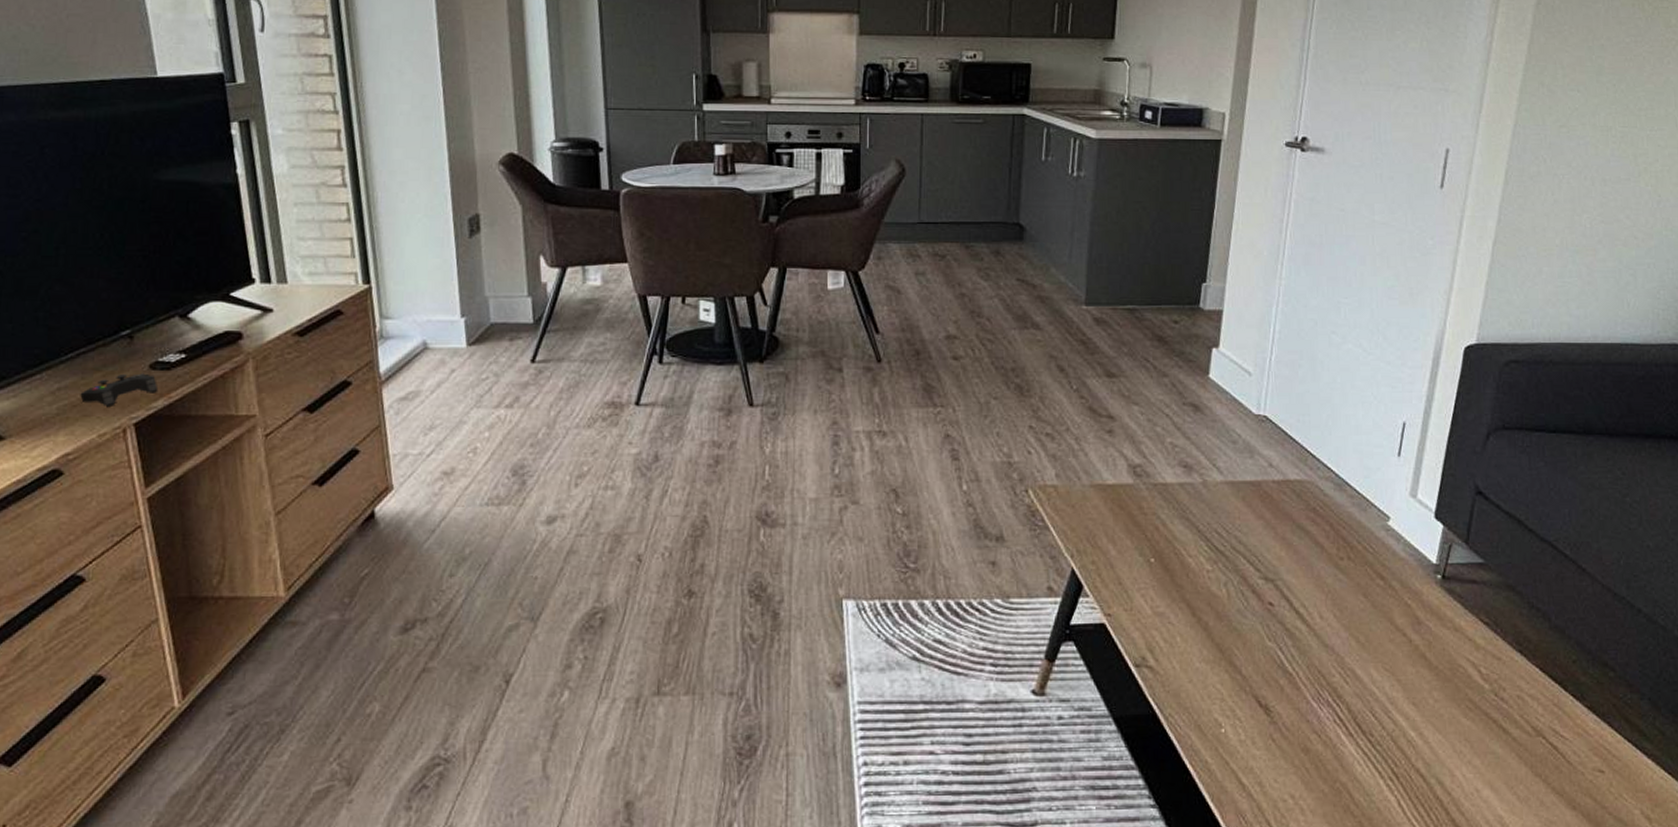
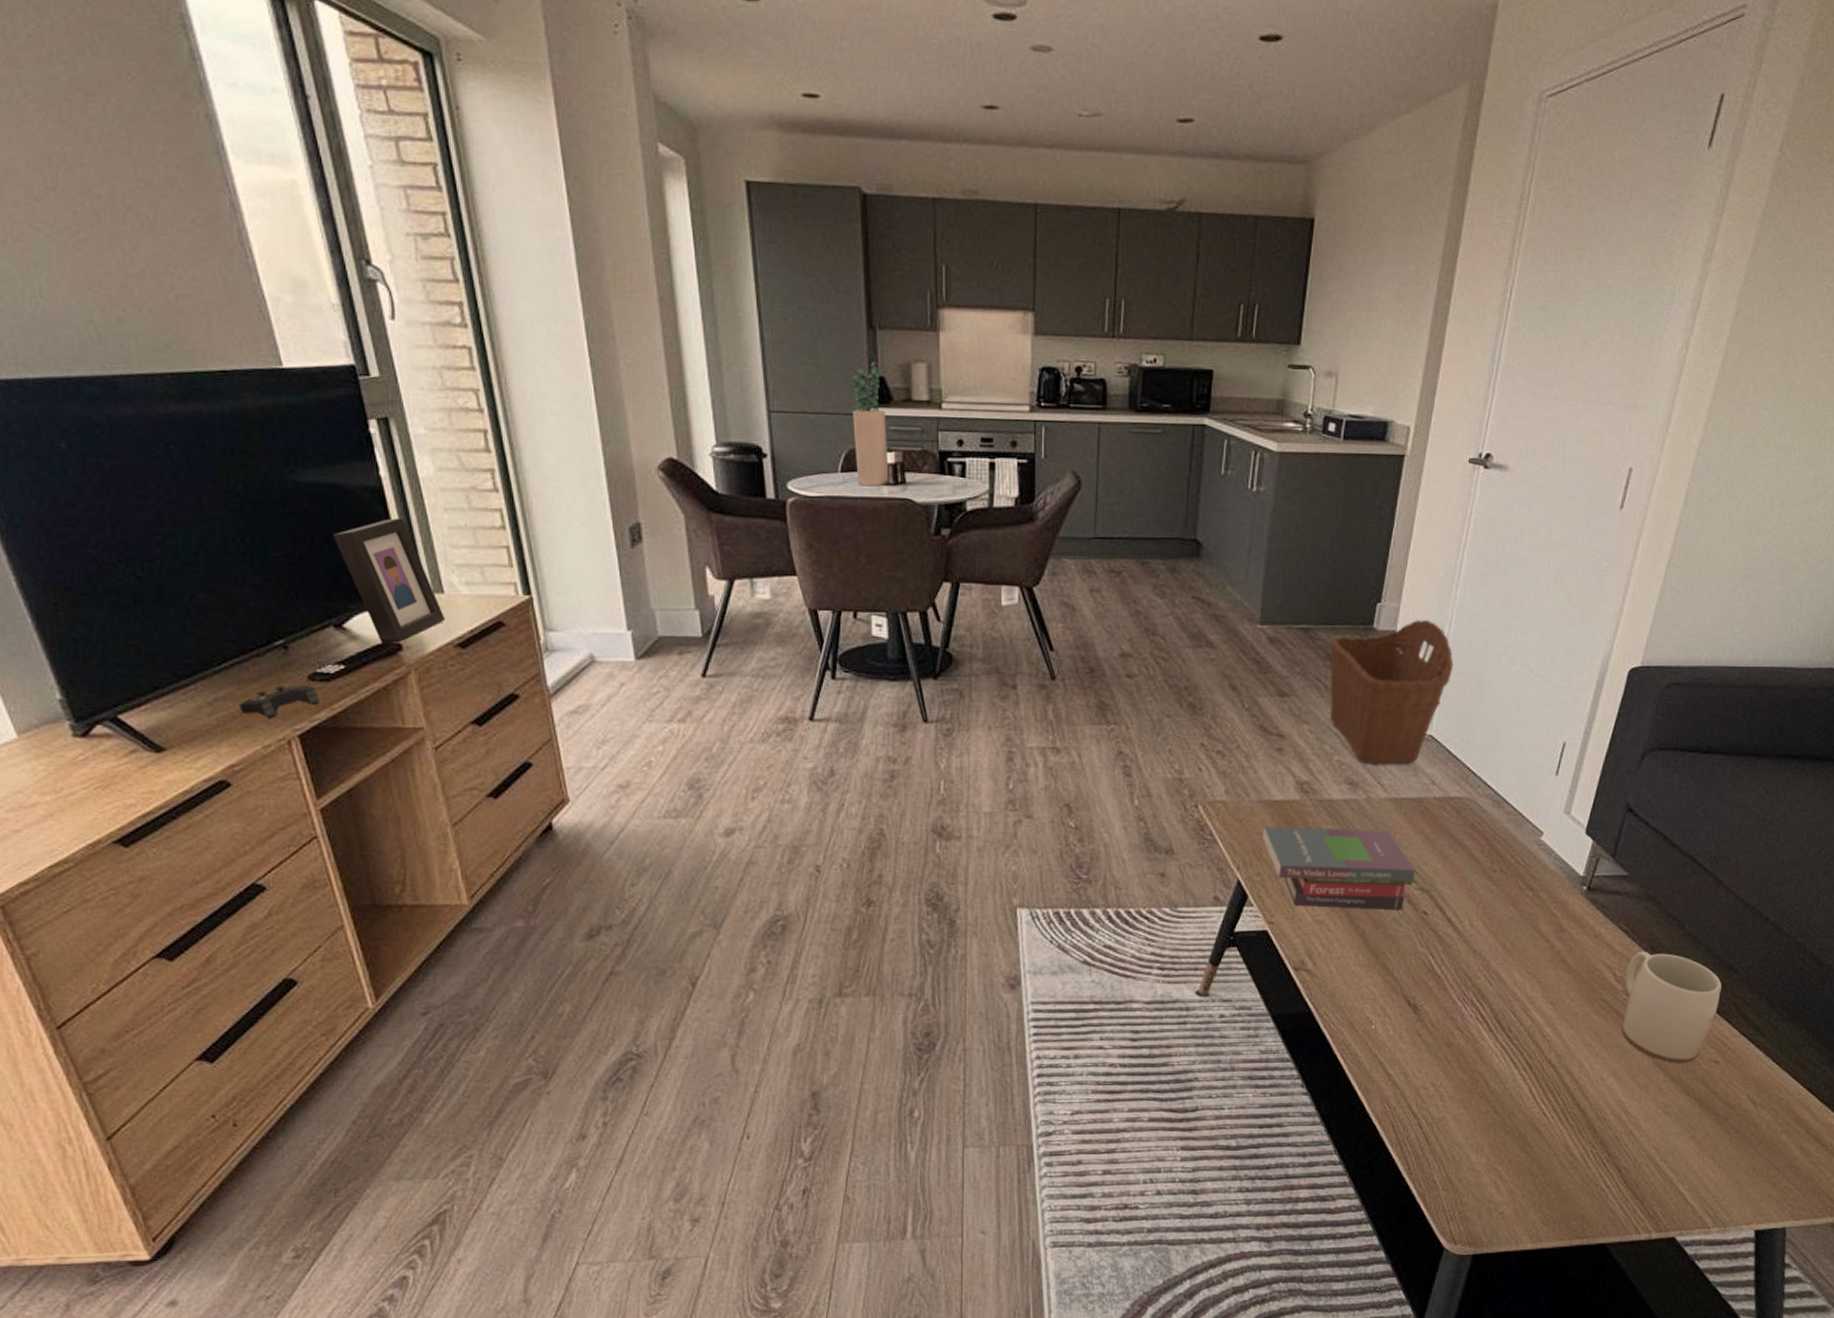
picture frame: none [187,213,286,333] -> present [332,518,445,644]
vase: none [686,56,719,177] -> present [852,355,889,487]
books: none [1095,512,1258,602] -> present [1262,826,1416,911]
wicker basket: none [1157,299,1284,447] -> present [1329,620,1454,765]
mug: none [1492,646,1598,772] -> present [1622,951,1722,1063]

